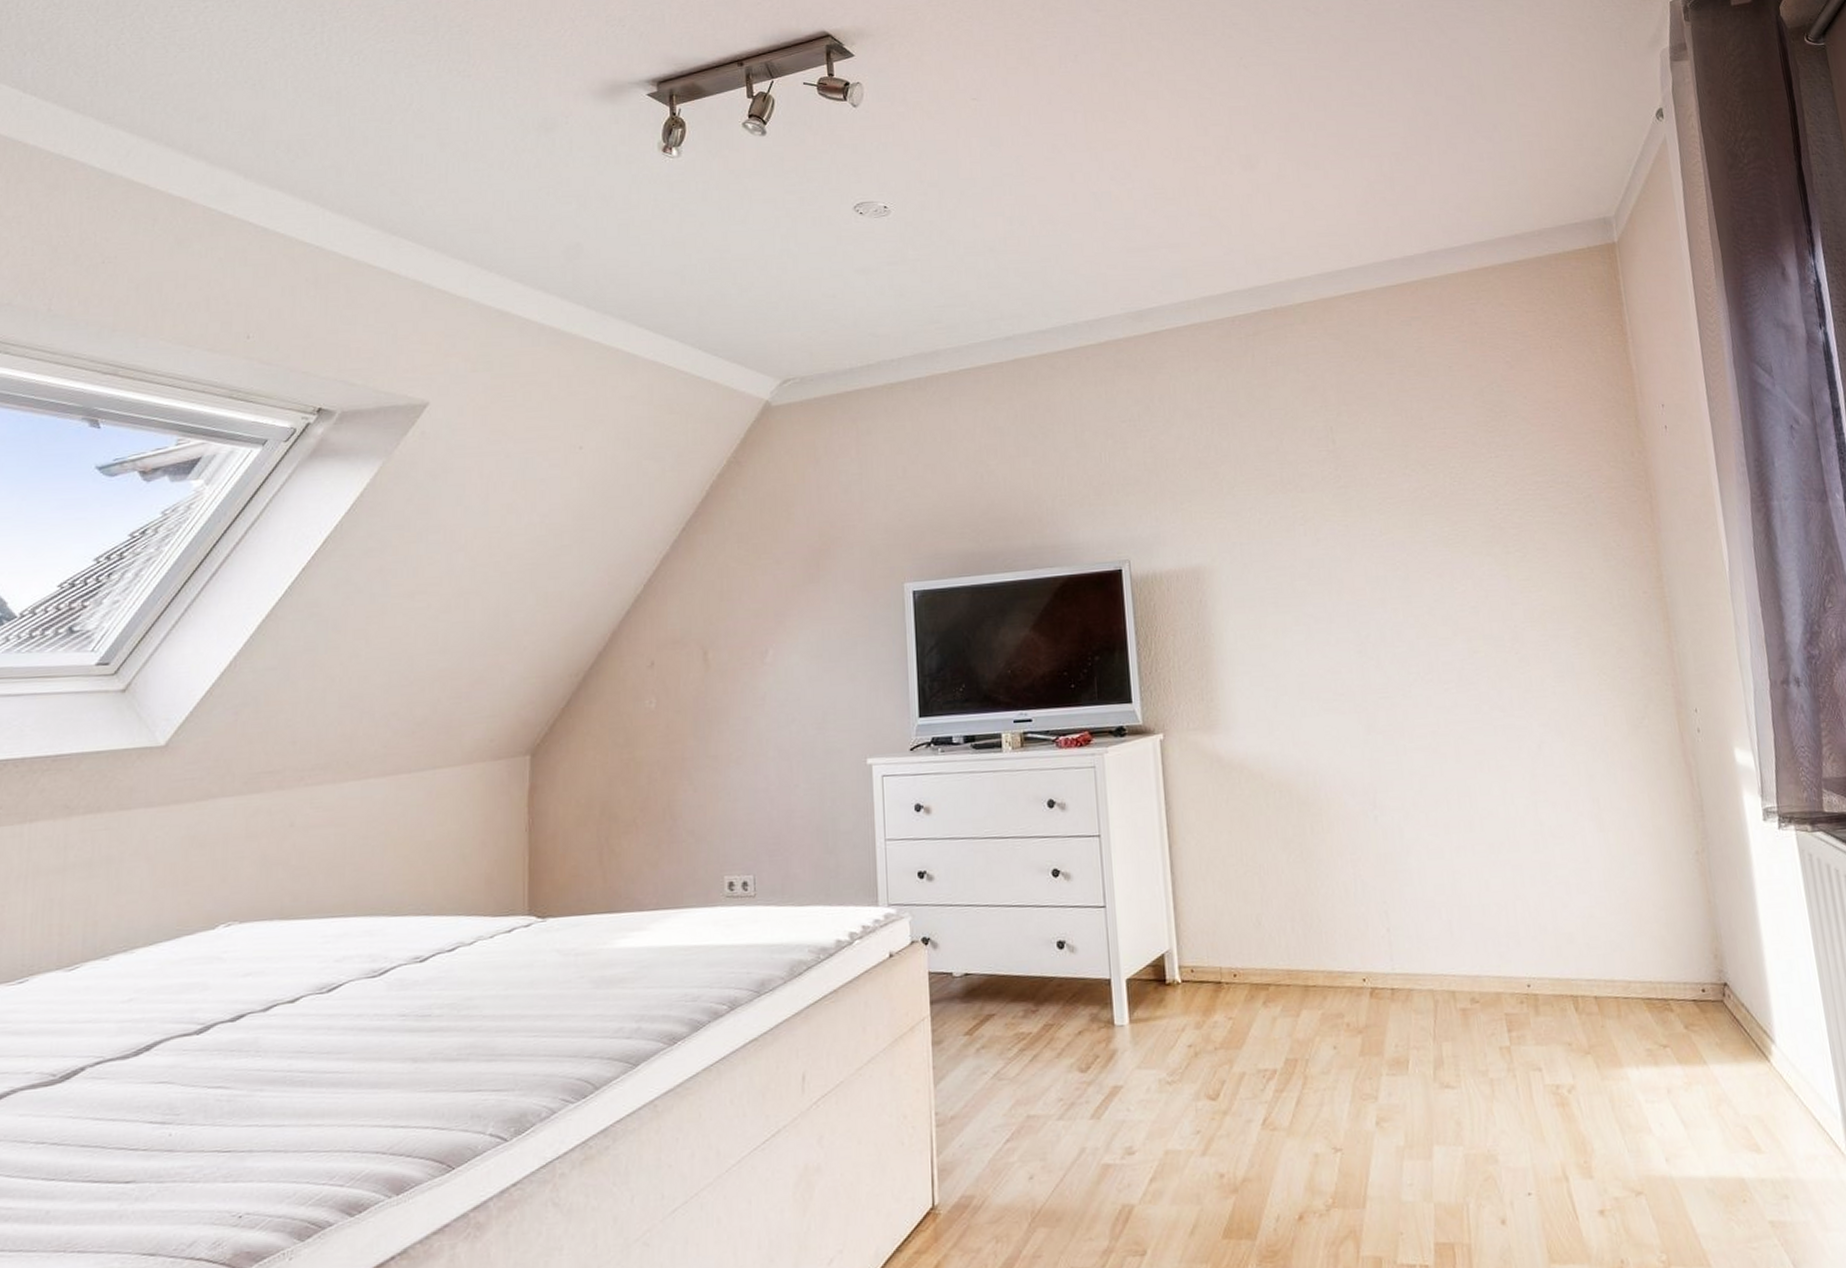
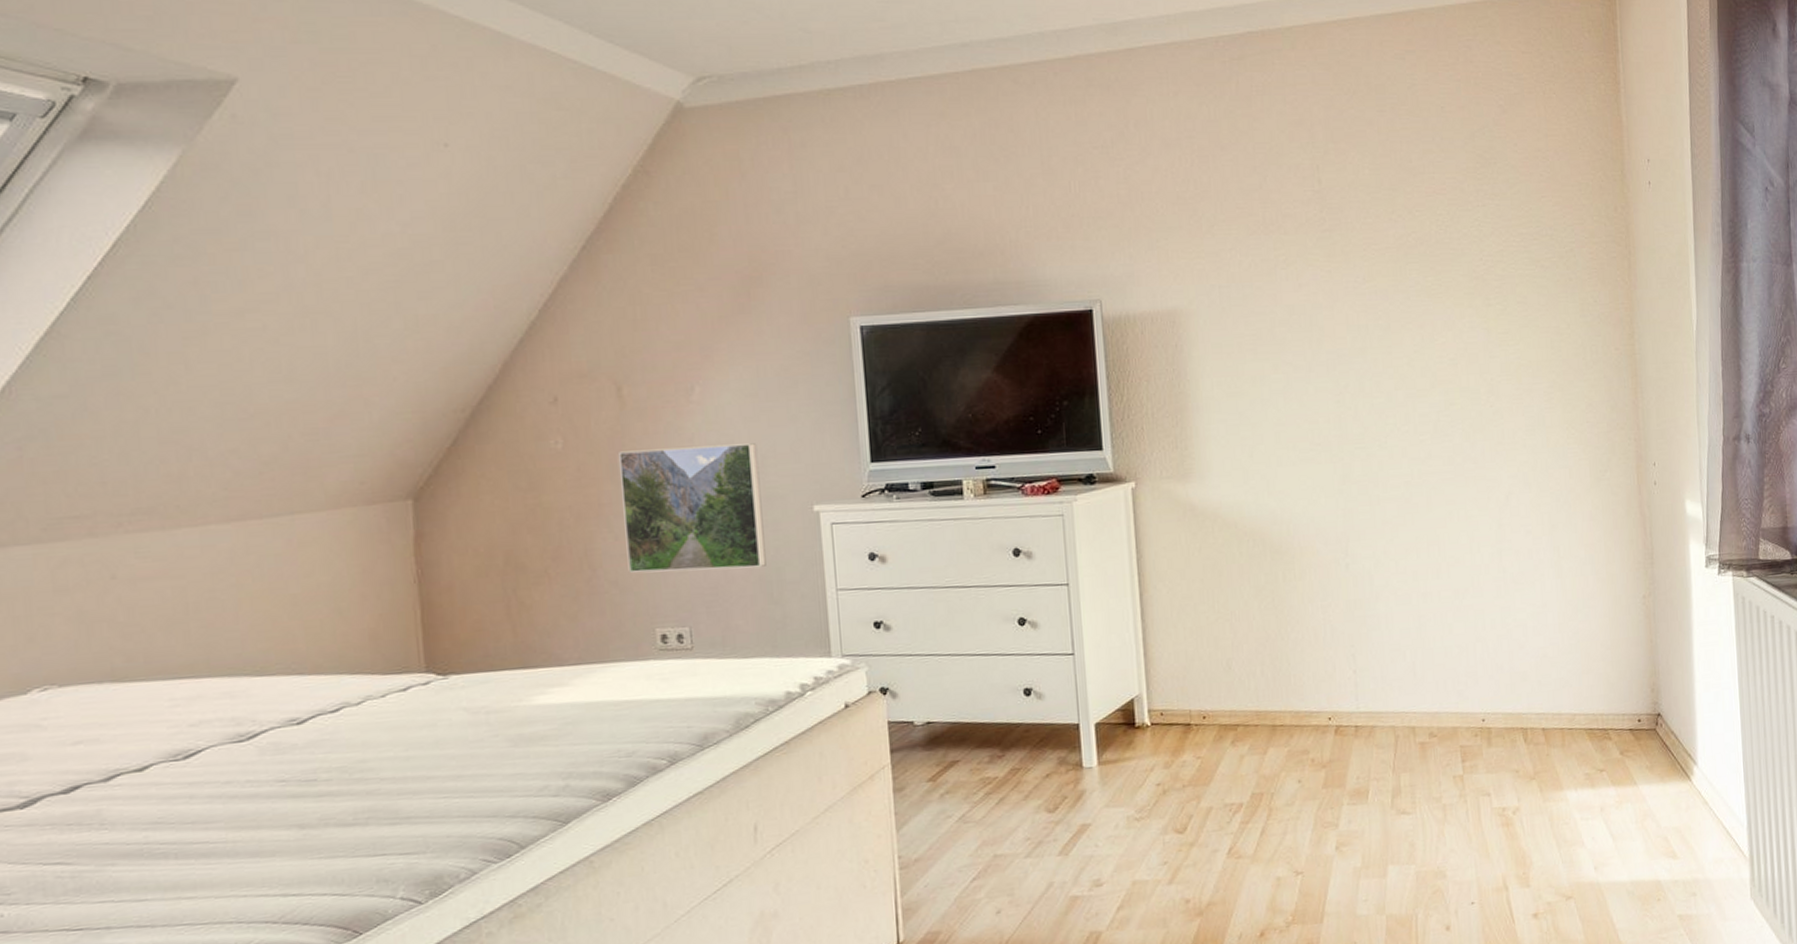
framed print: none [700,701,823,823] -> present [617,443,766,573]

